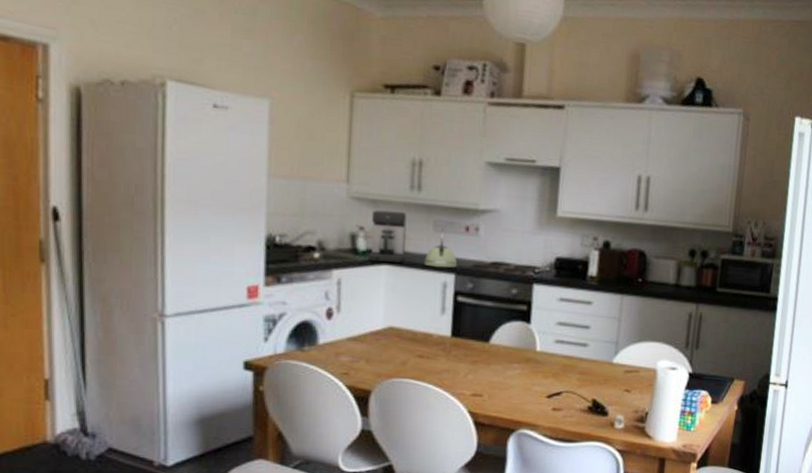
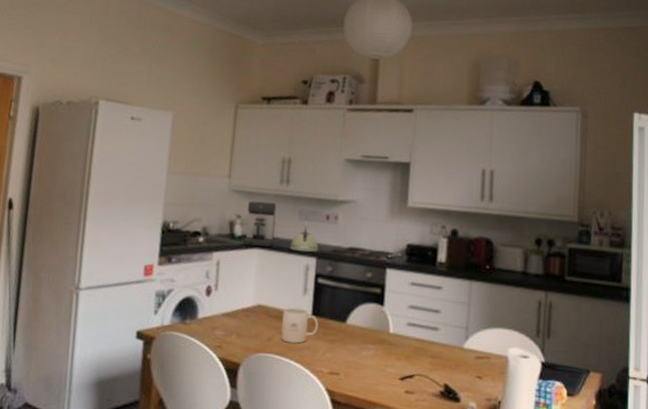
mug: none [416,328,459,367] -> present [281,307,319,344]

